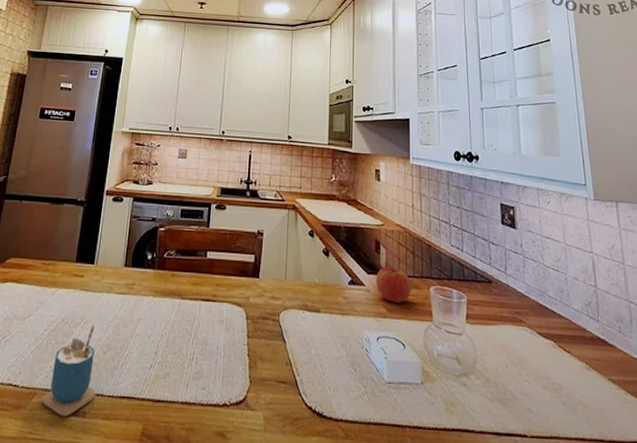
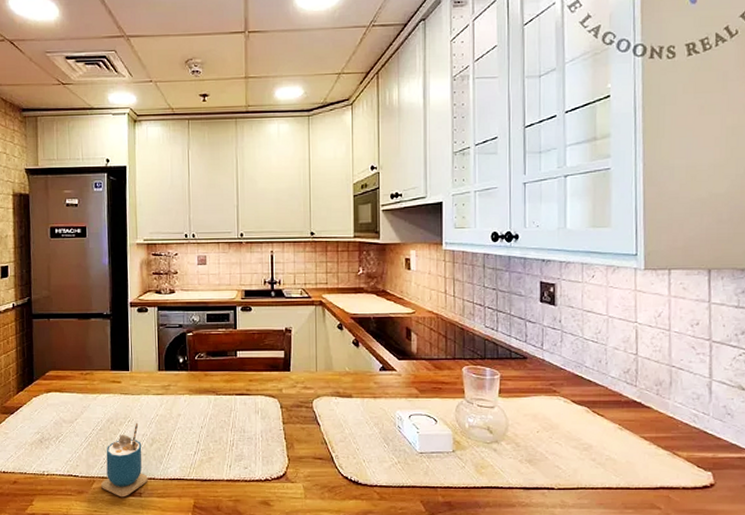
fruit: present [376,265,412,303] -> none [408,350,444,384]

